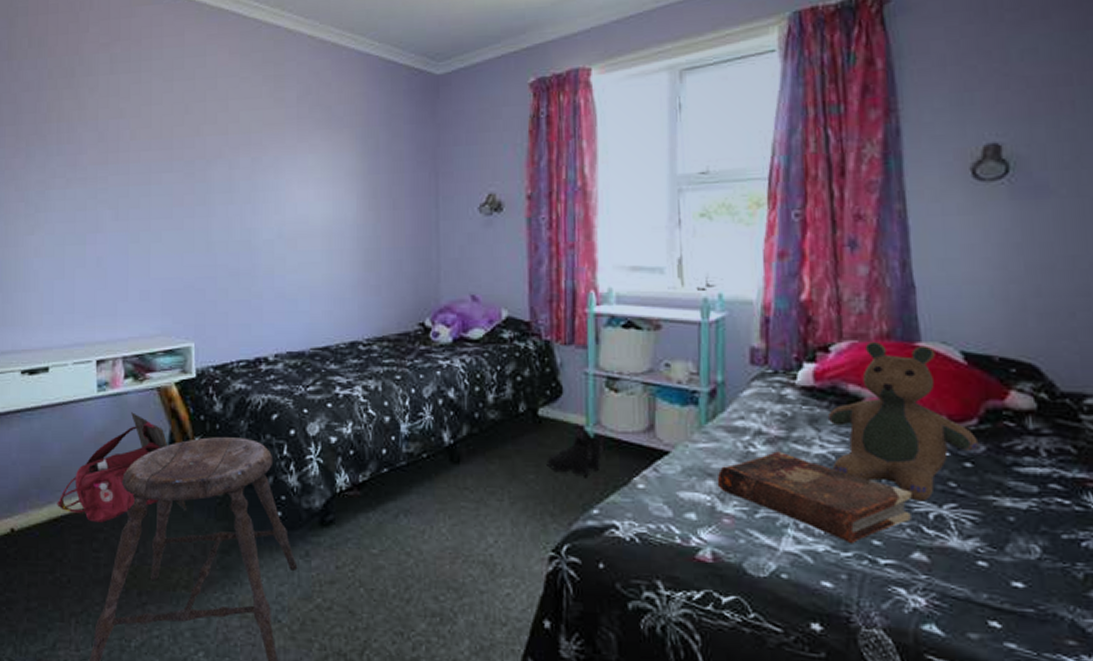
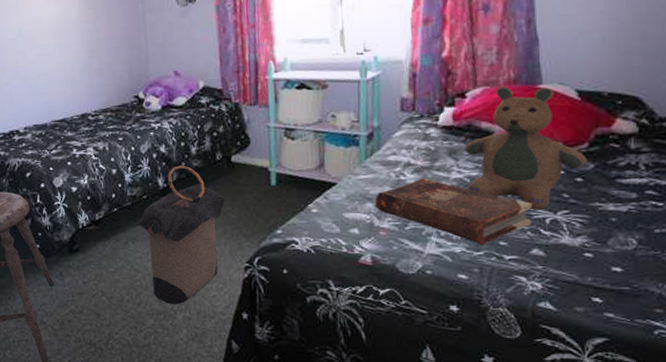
laundry hamper: none [408,416,528,604] -> present [134,165,226,305]
boots: present [546,432,604,477] -> none [240,172,284,206]

